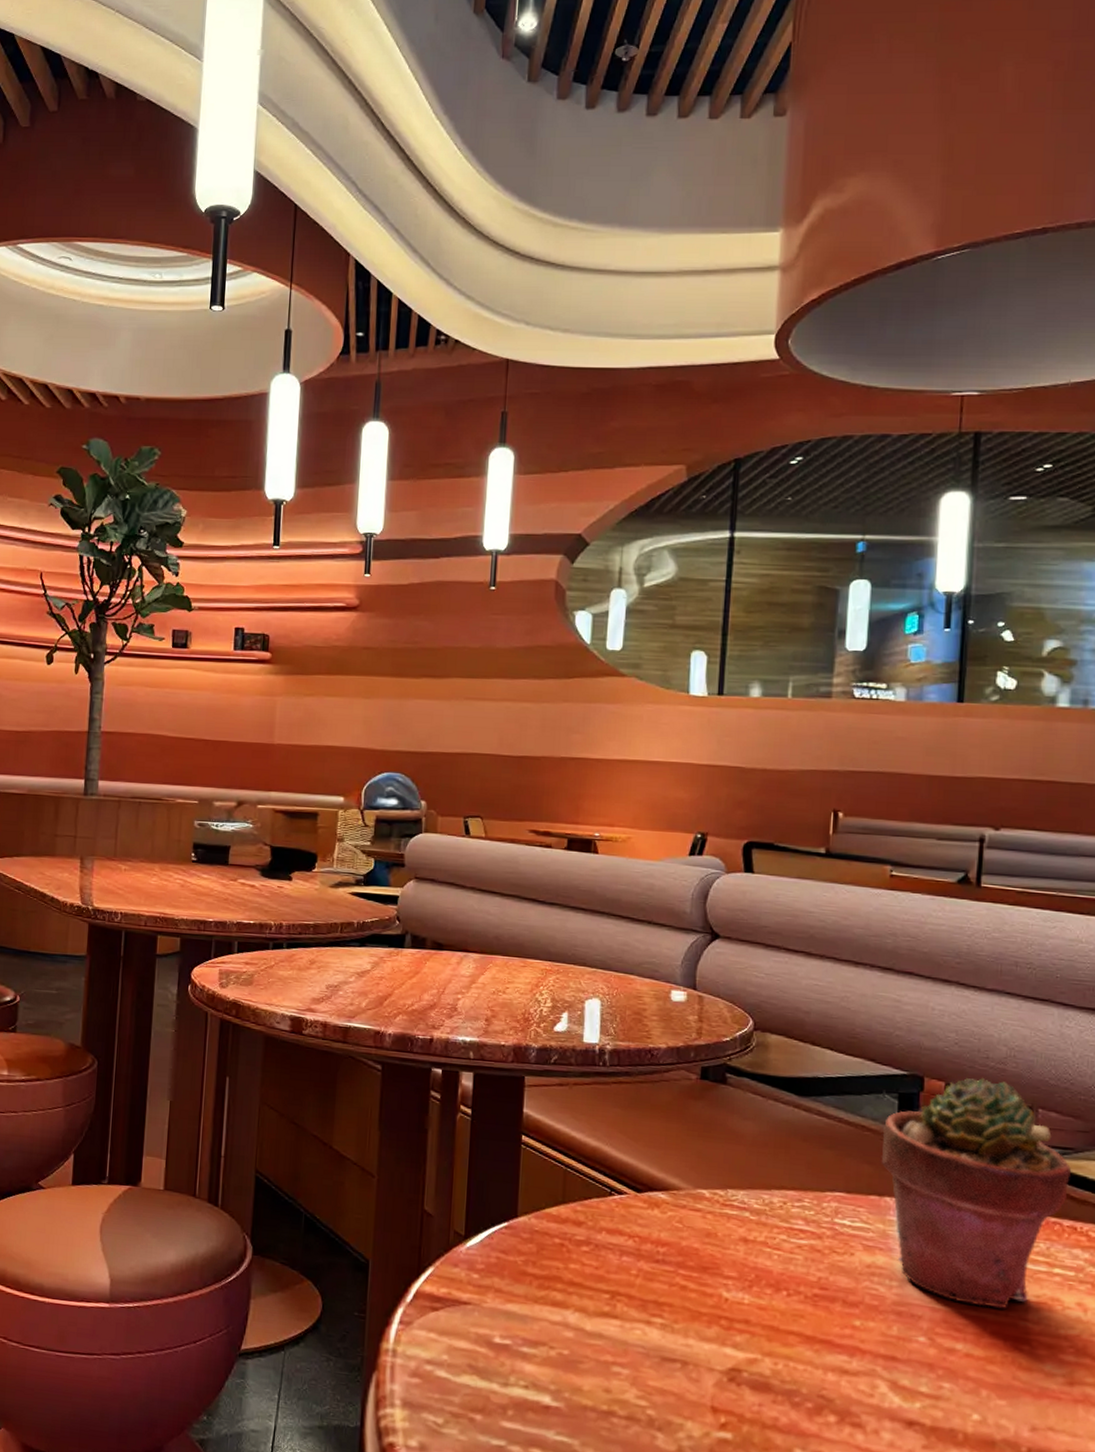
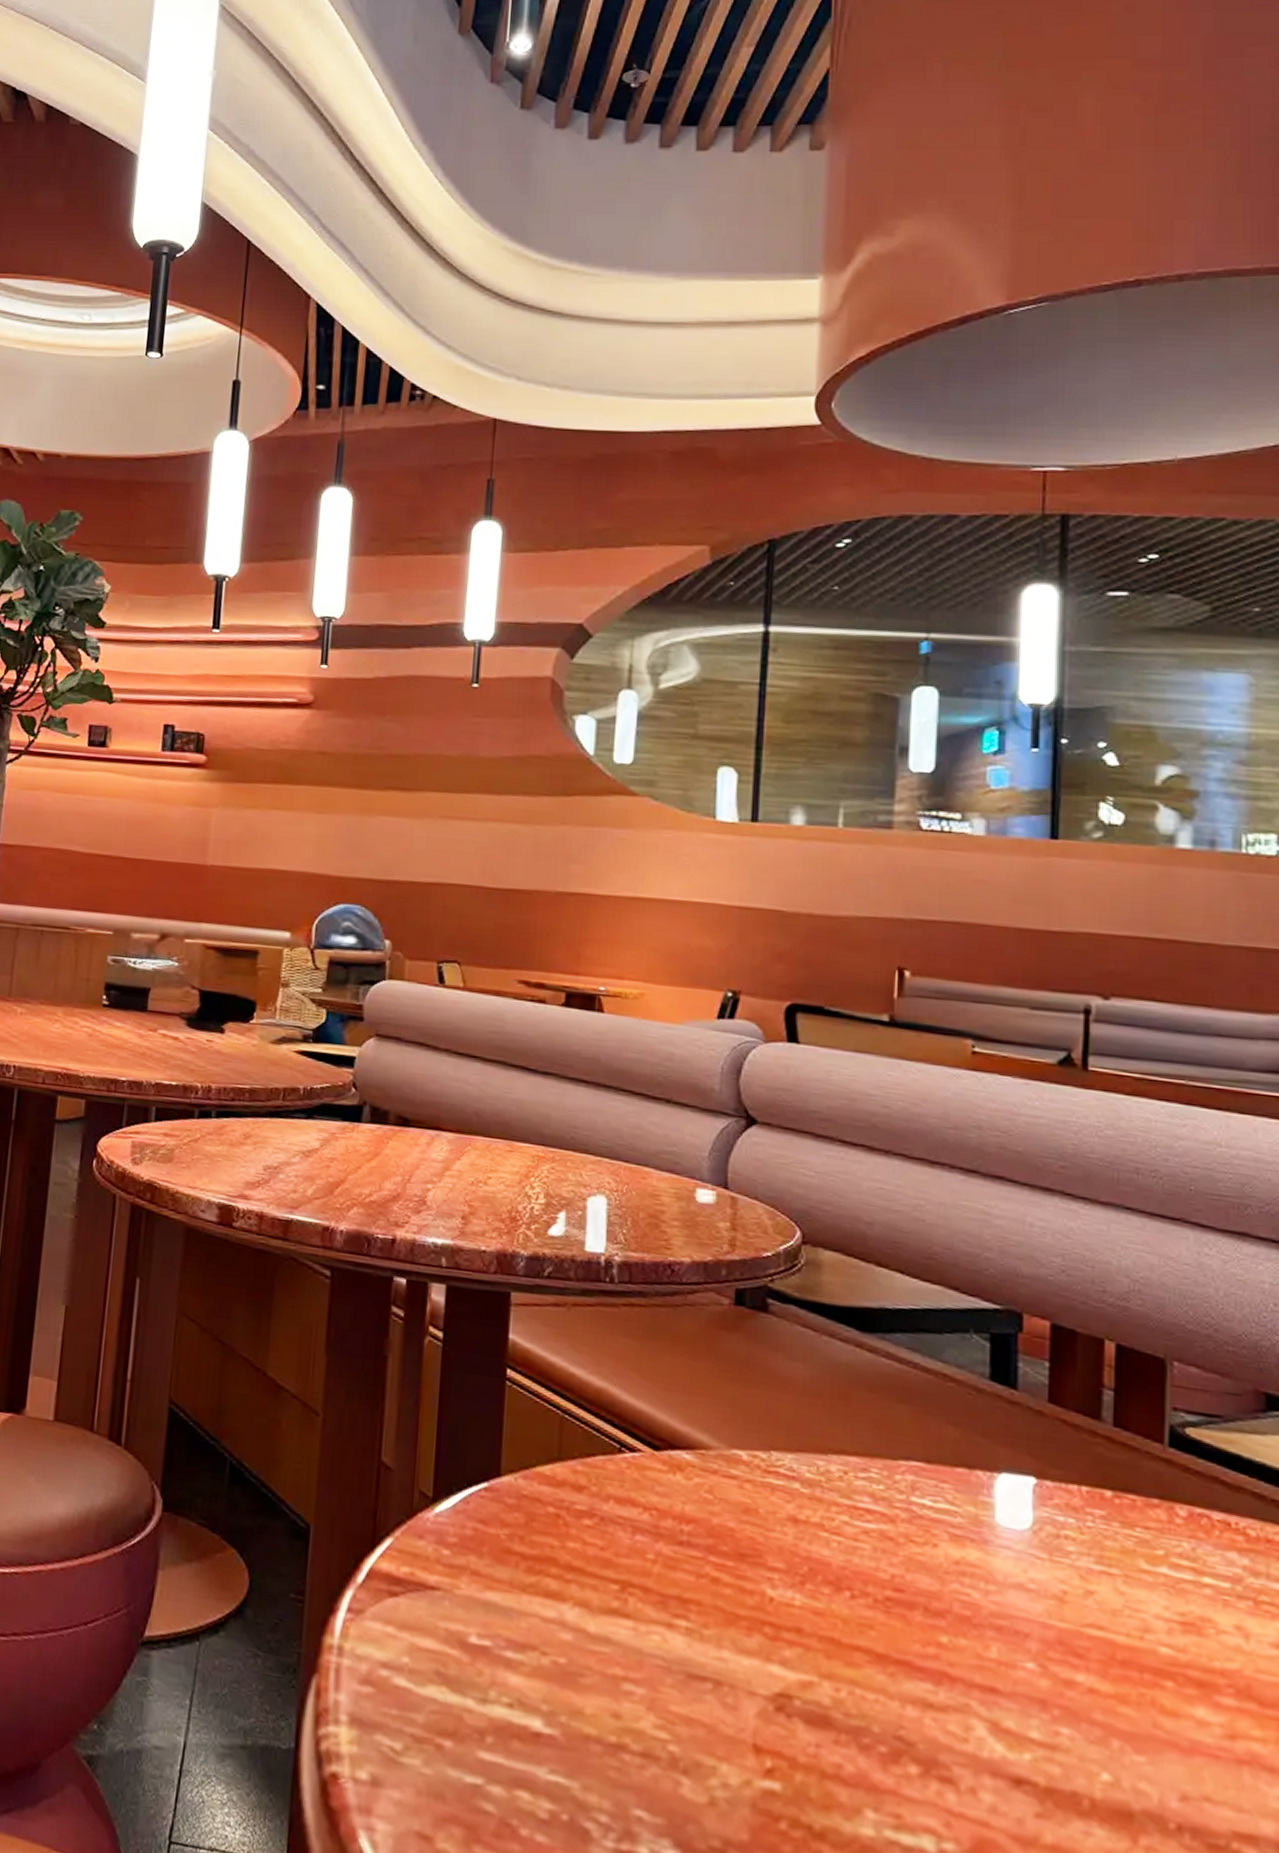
potted succulent: present [881,1077,1071,1309] -> none [969,1316,1219,1630]

